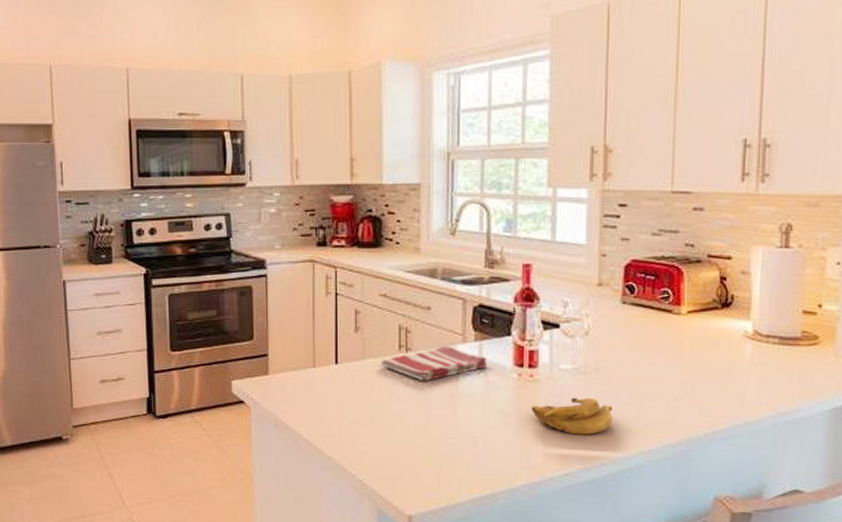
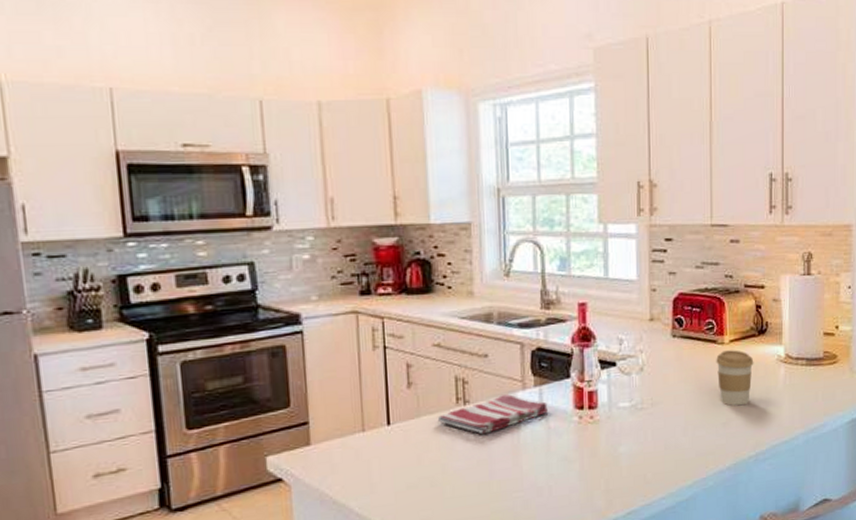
banana: present [532,397,612,435] -> none [593,433,668,472]
coffee cup: none [670,321,715,380] -> present [716,350,754,406]

